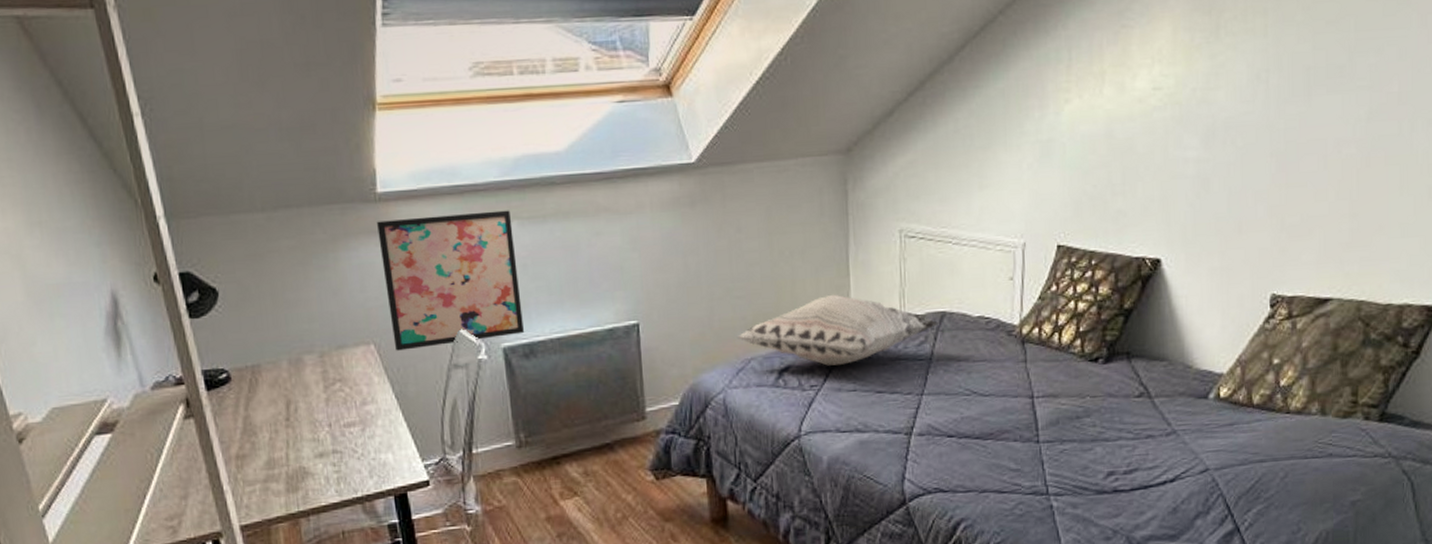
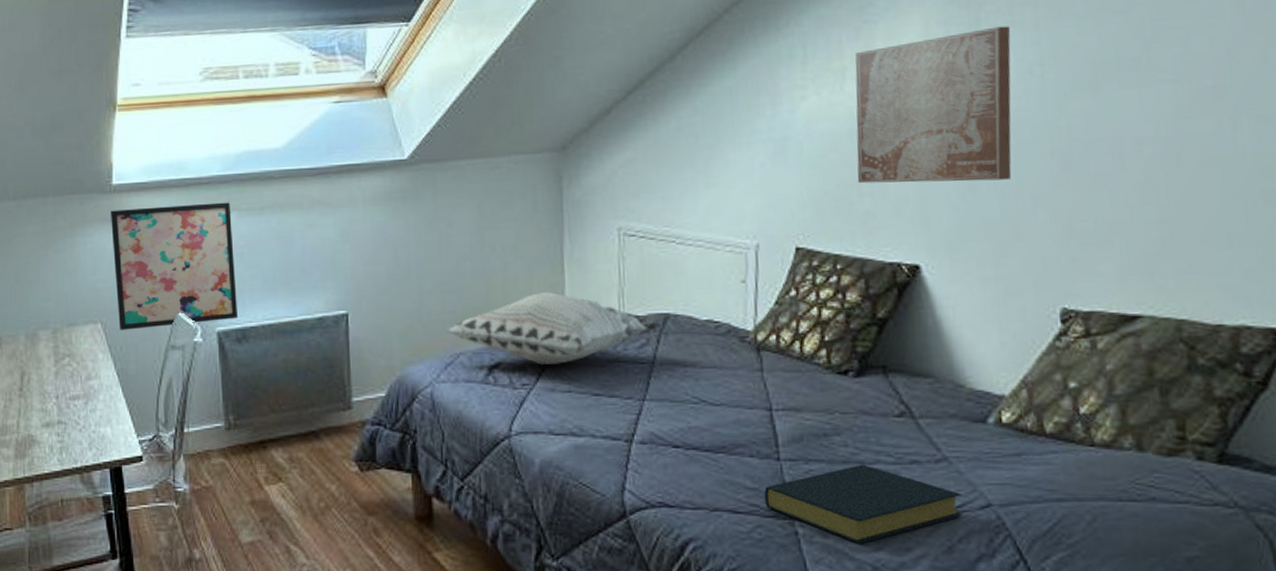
hardback book: none [1025,441,1186,512] -> present [764,464,963,544]
wall art: none [1111,33,1244,184] -> present [855,26,1012,184]

